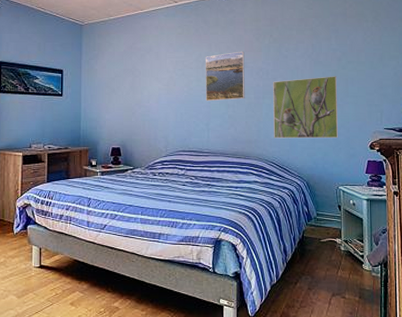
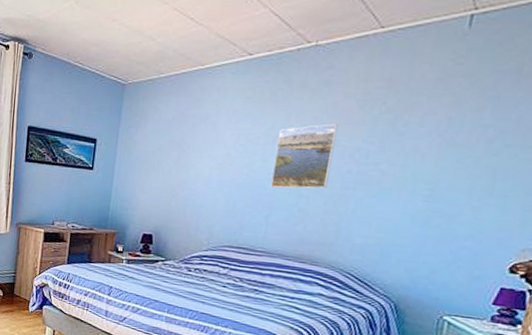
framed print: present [273,76,338,139] -> none [358,164,479,253]

